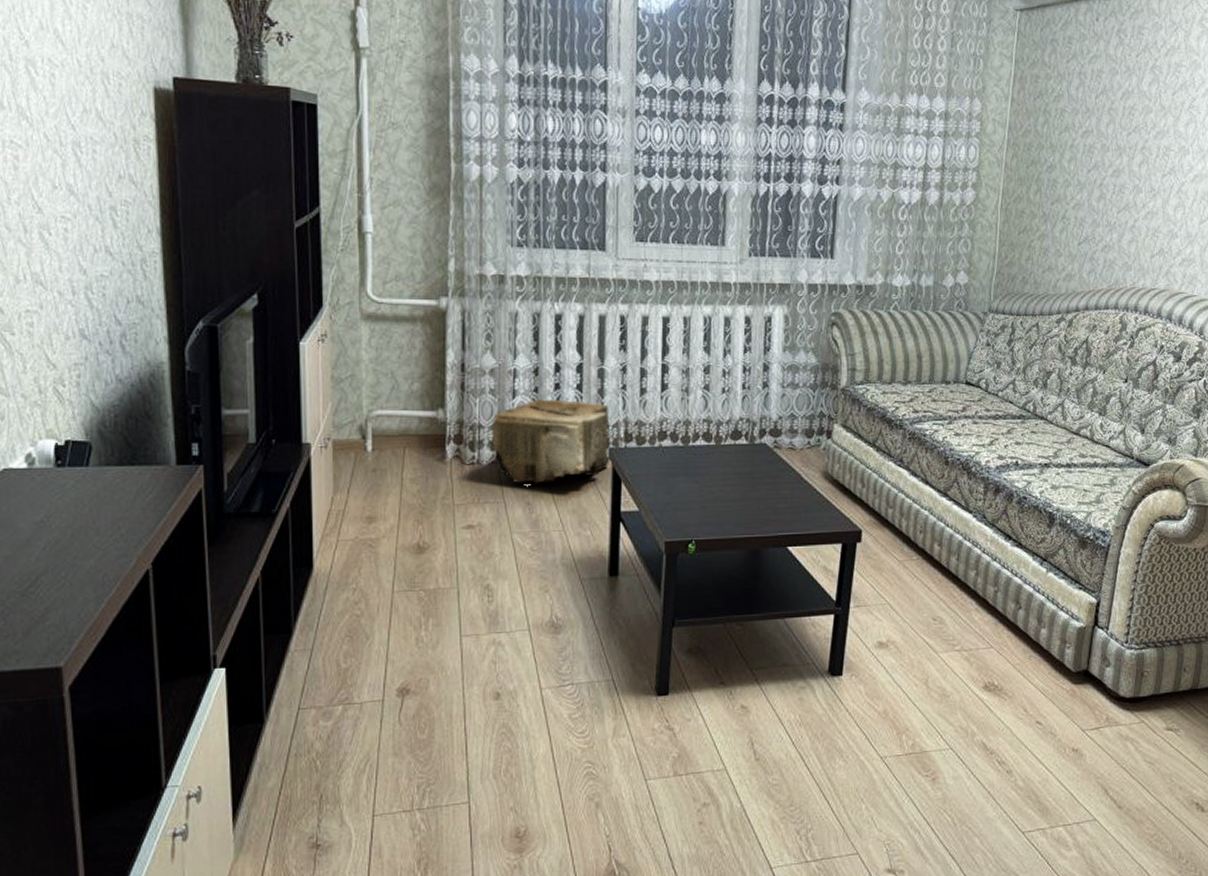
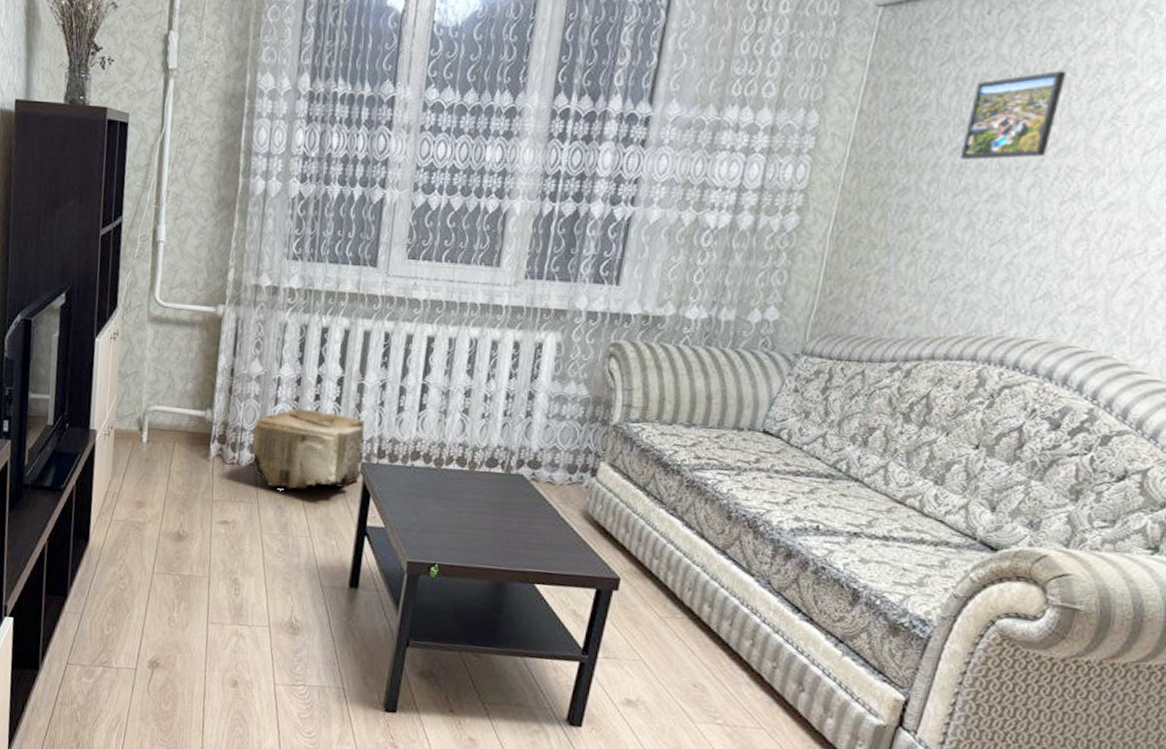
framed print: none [1089,69,1156,141] -> present [960,71,1067,160]

